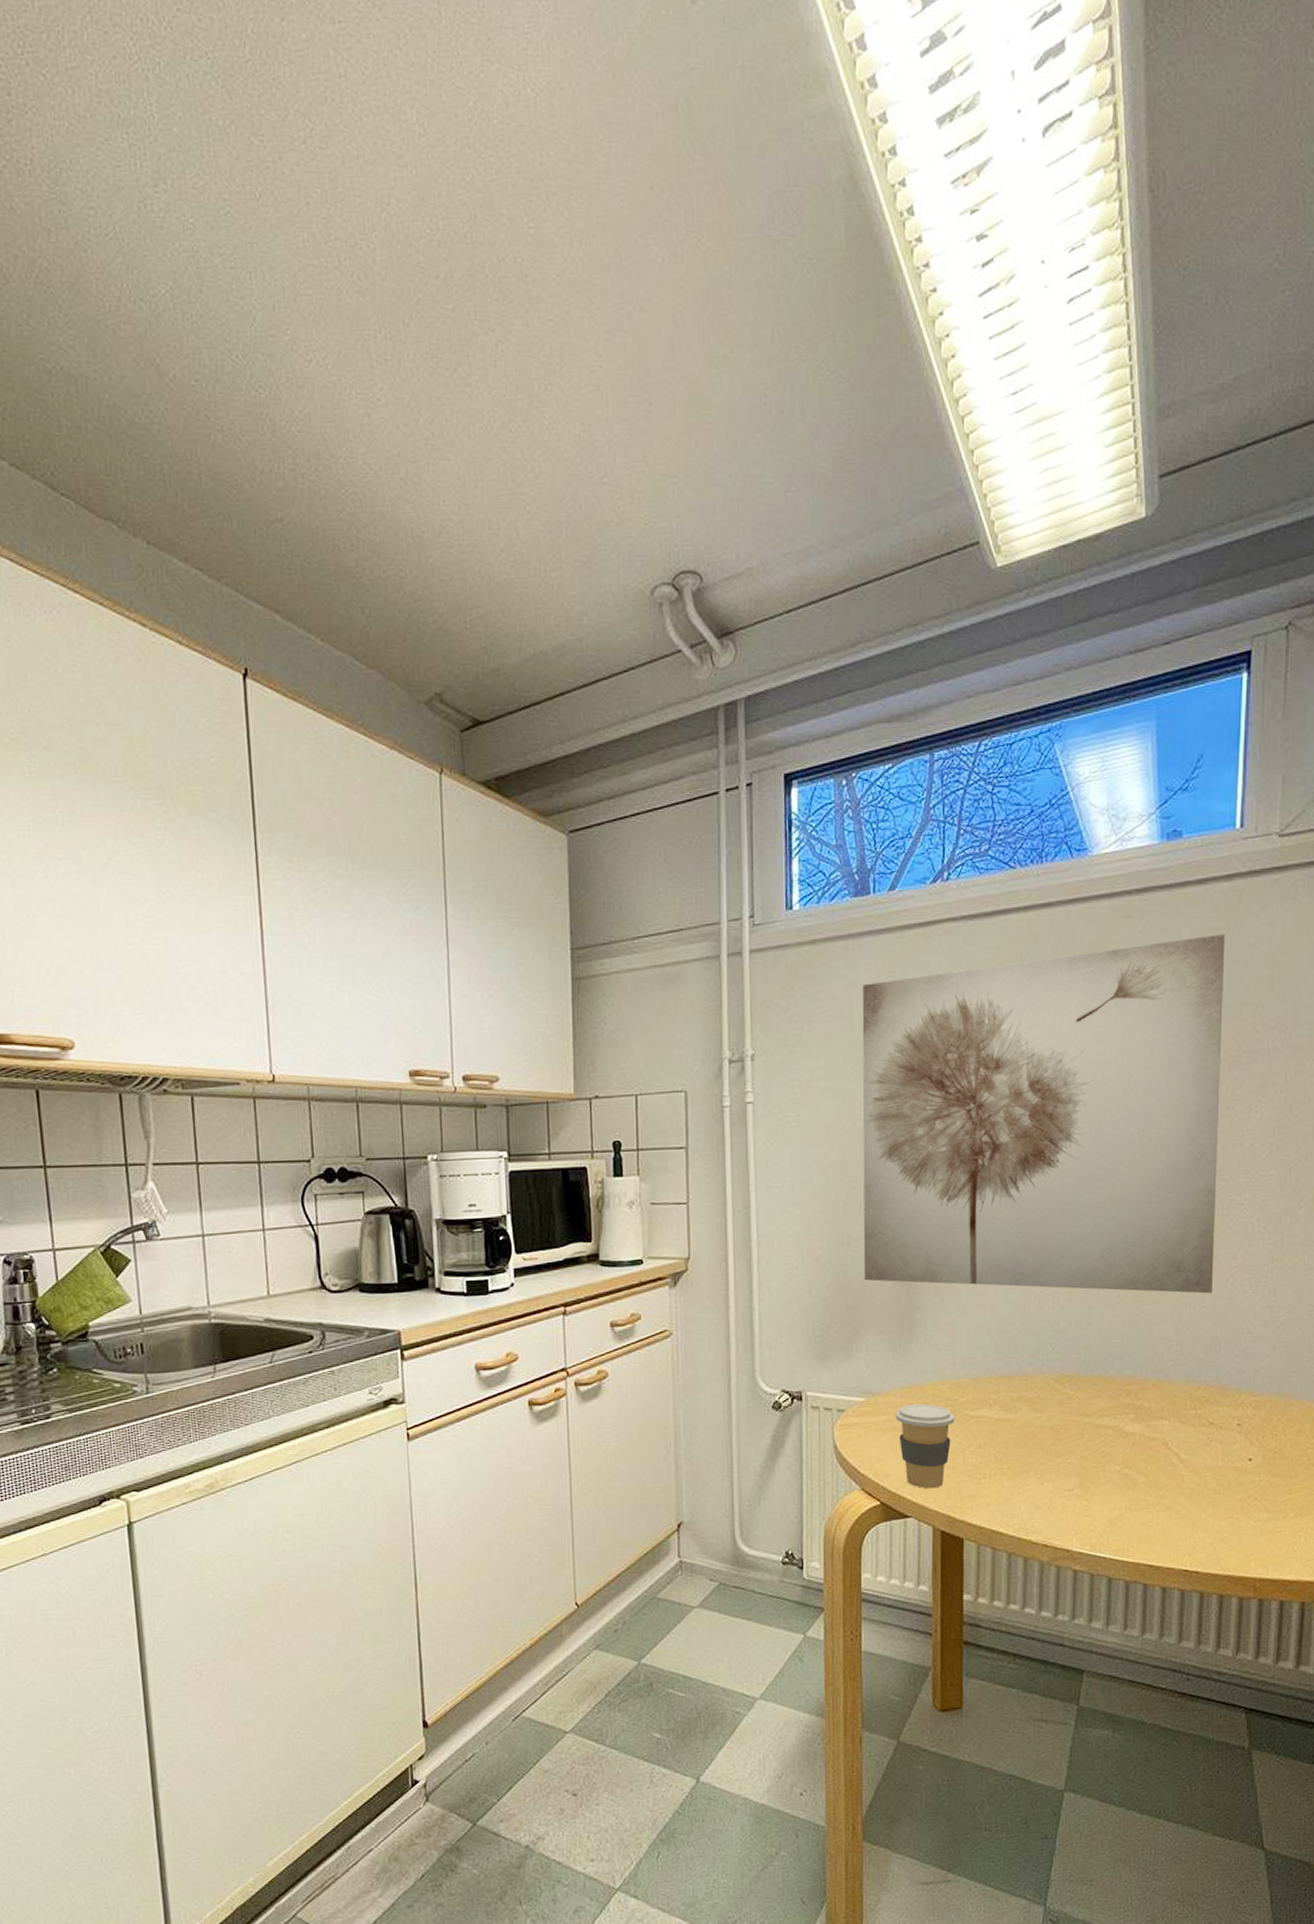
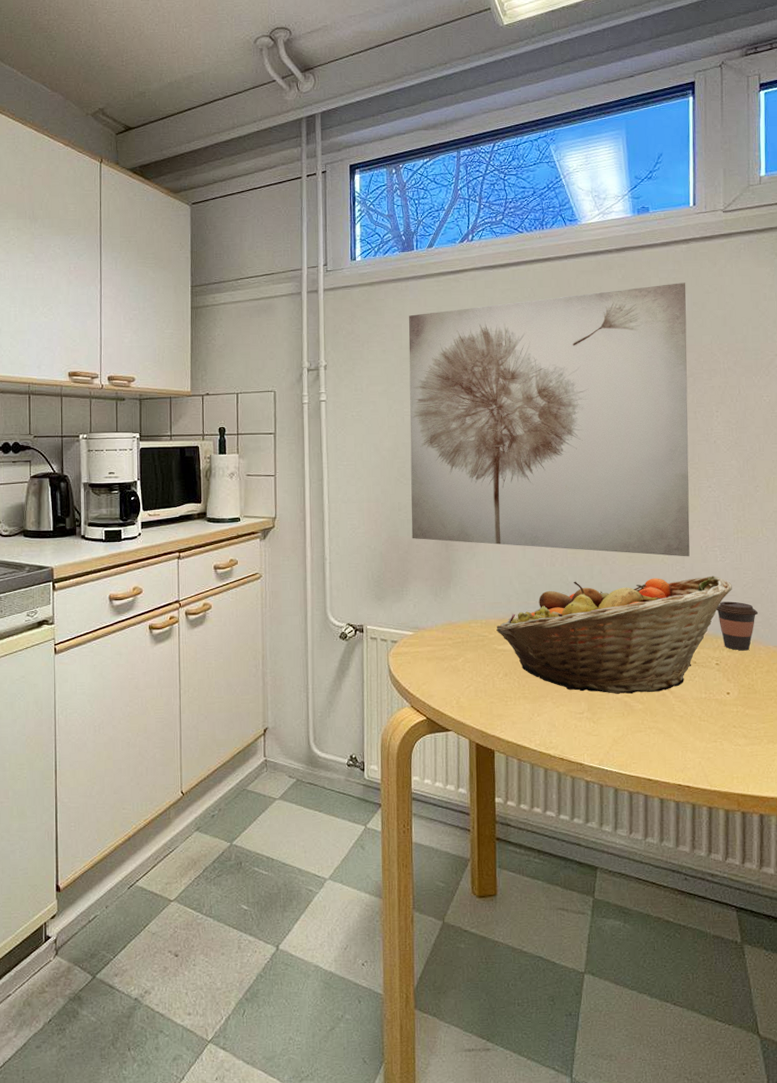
coffee cup: present [895,1404,955,1489] -> none [438,638,485,708]
fruit basket: none [969,1316,1263,1465] -> present [496,575,732,694]
coffee cup: none [1241,1347,1292,1408] -> present [716,601,758,651]

